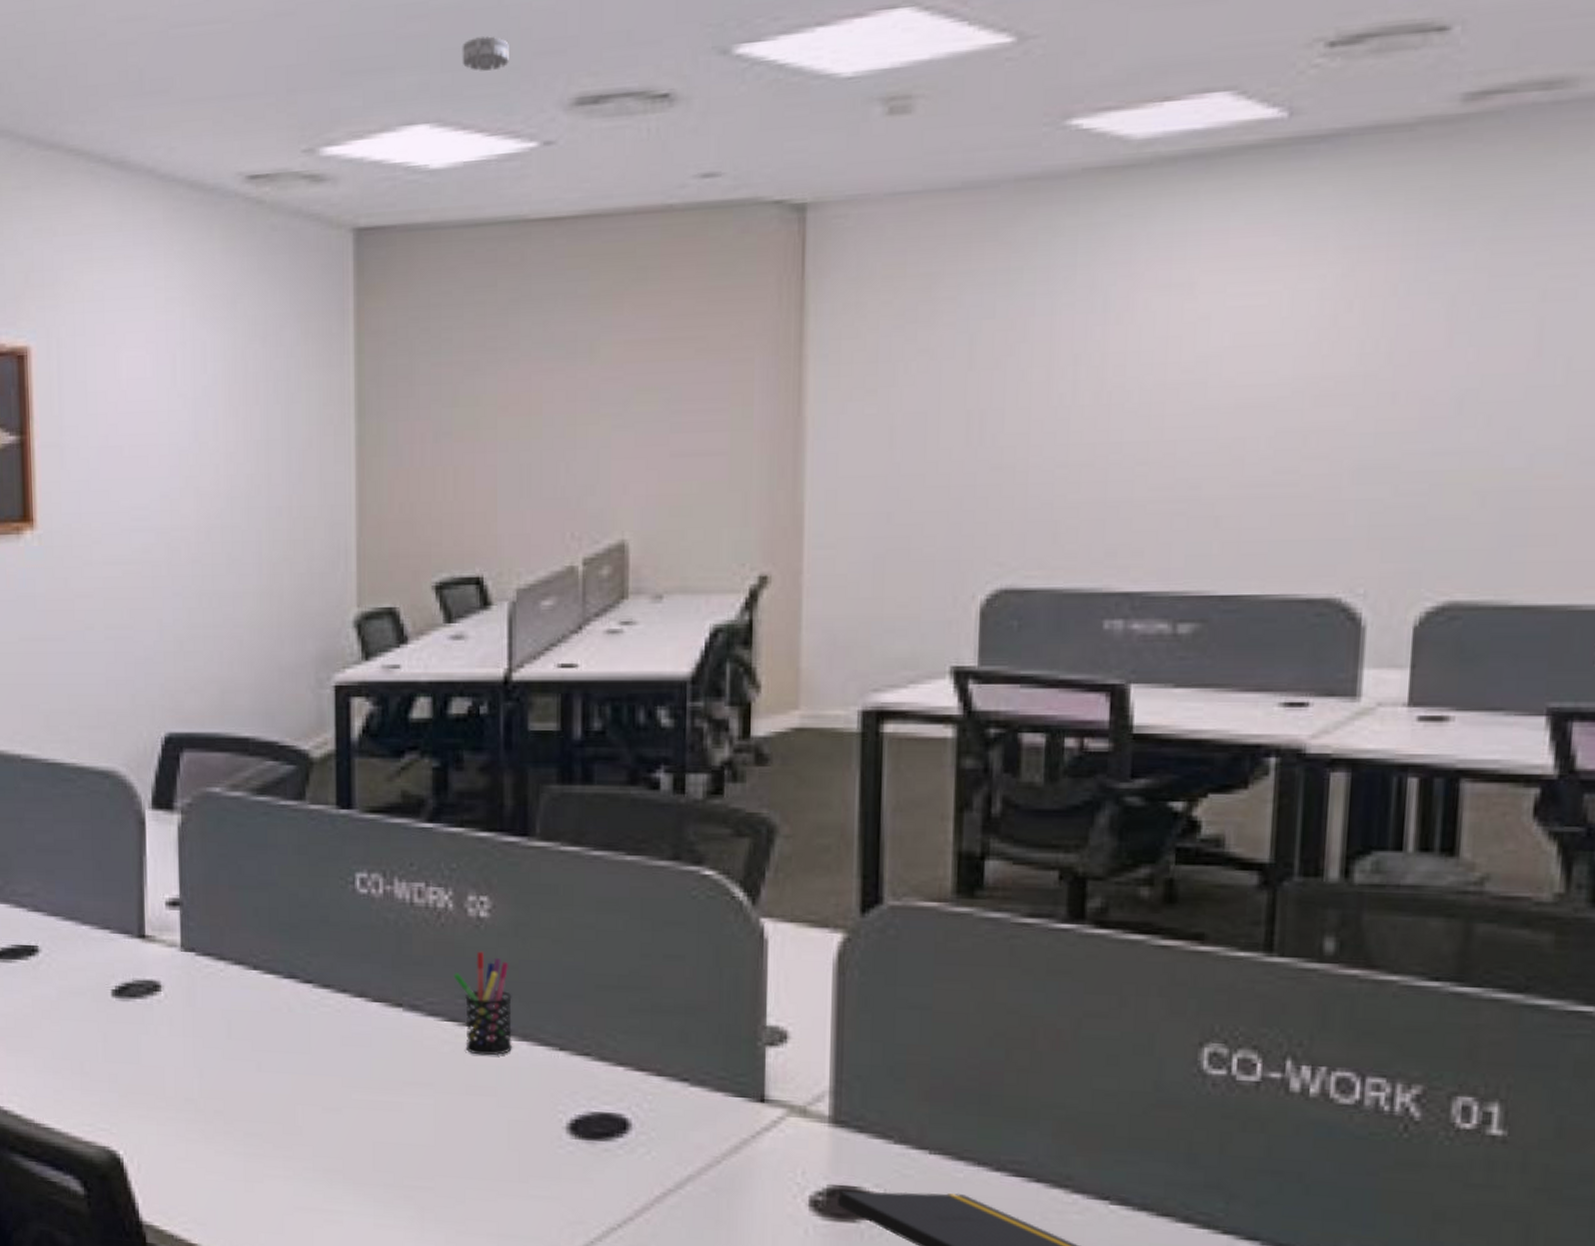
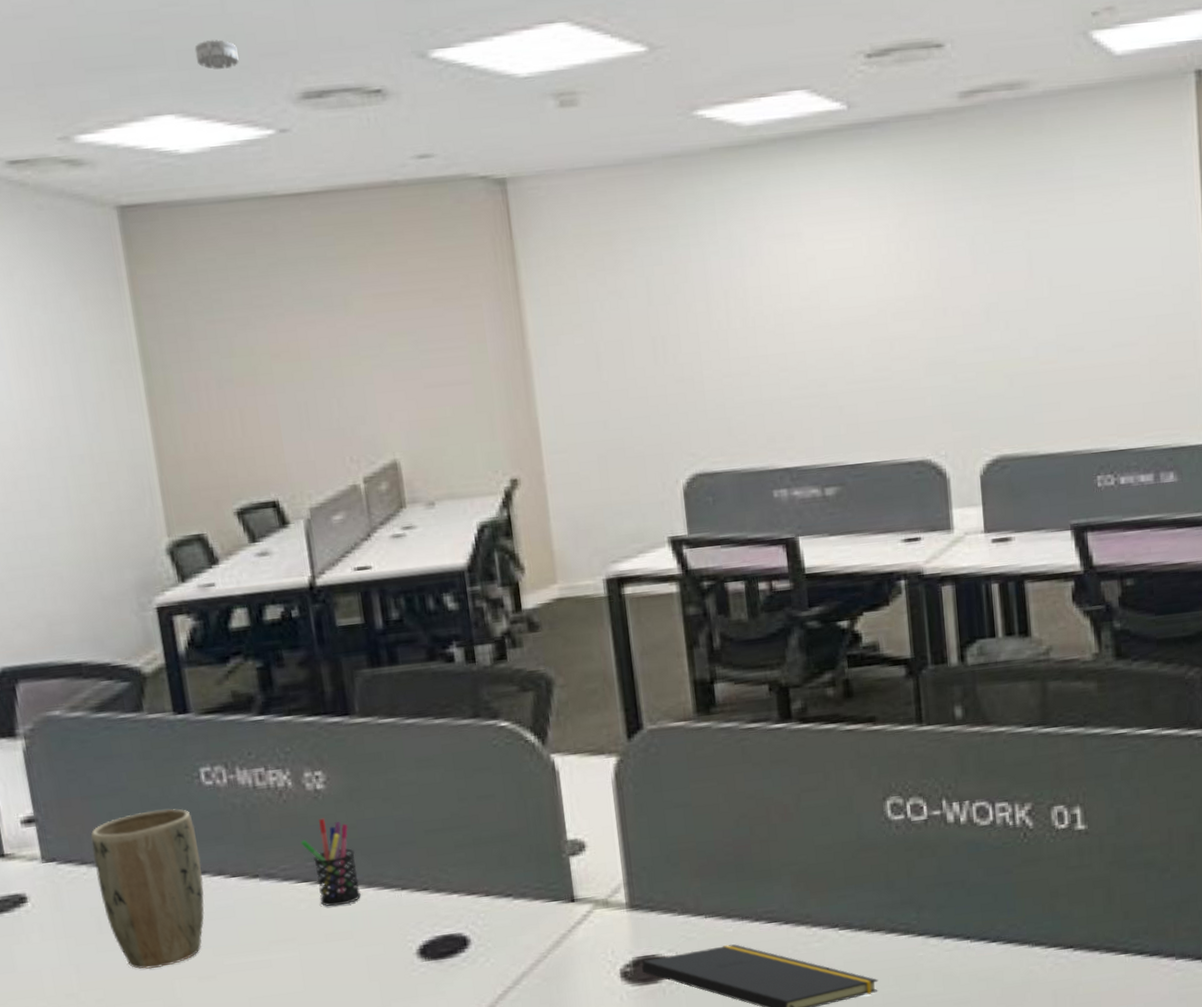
plant pot: none [232,912,343,1088] -> present [90,809,204,969]

